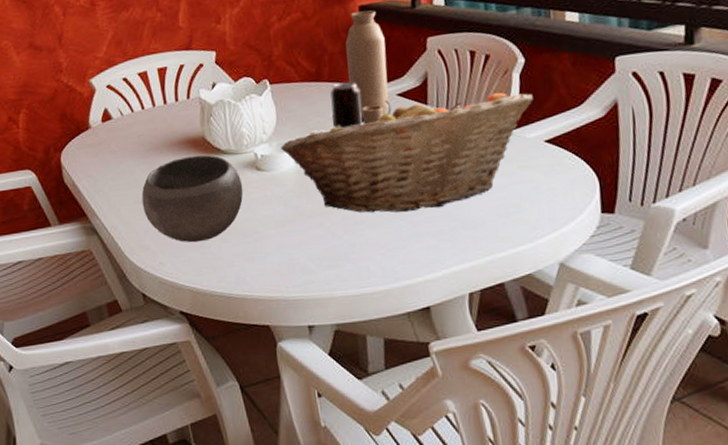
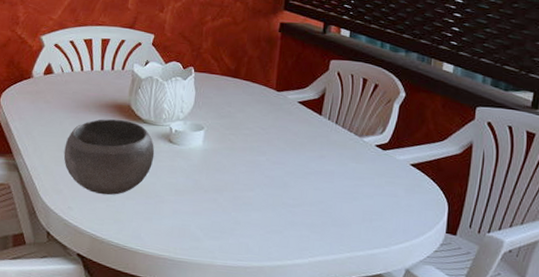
fruit basket: present [281,93,533,213] -> none [193,104,407,204]
beverage can: present [330,81,363,129] -> none [240,82,269,122]
water bottle: present [345,10,389,125] -> none [260,27,296,122]

